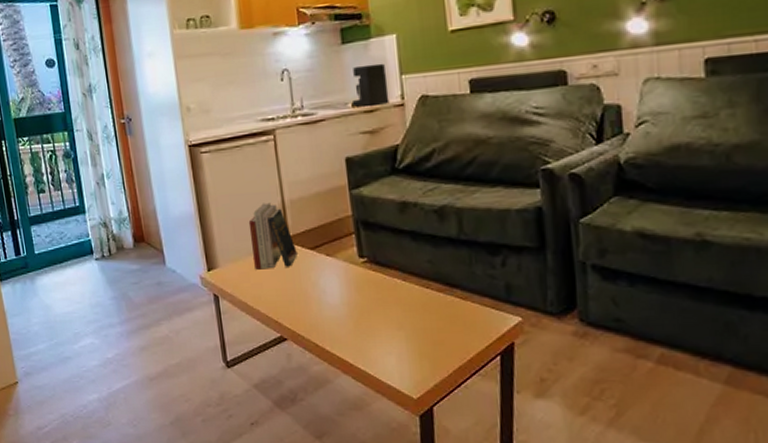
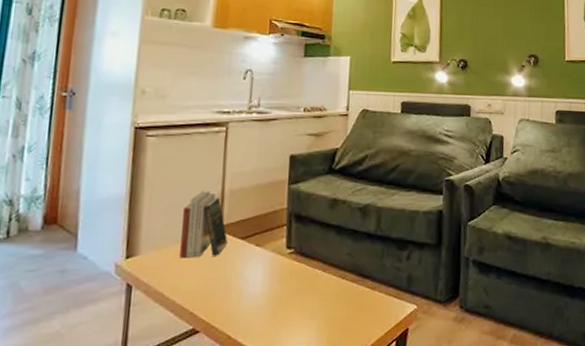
coffee maker: present [351,63,390,108] -> none [304,77,337,114]

